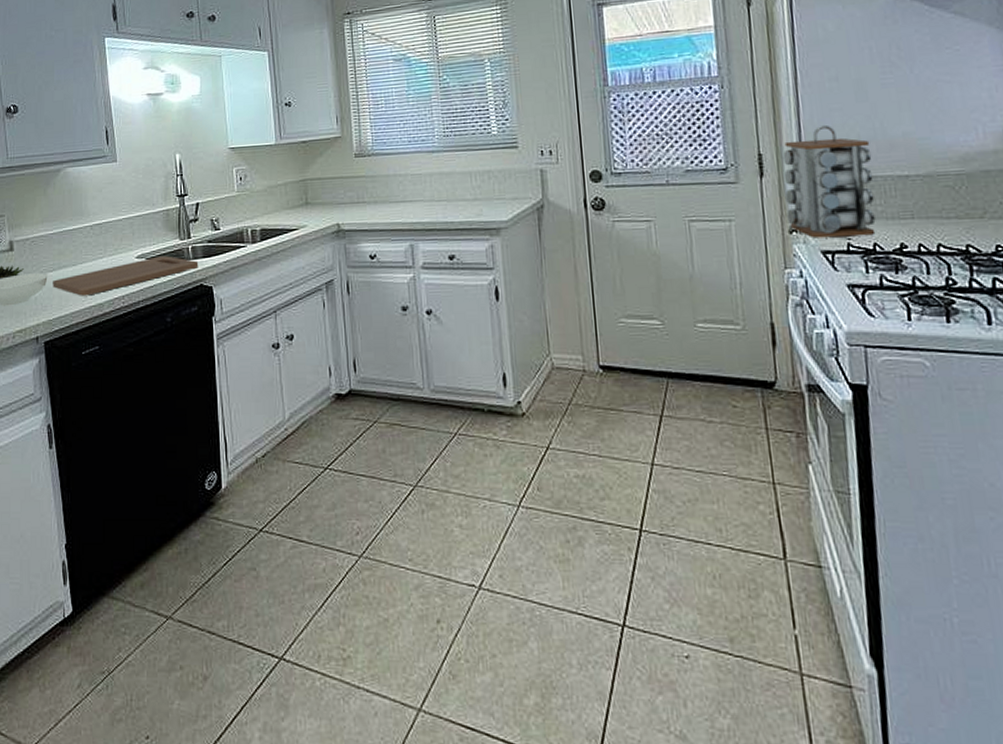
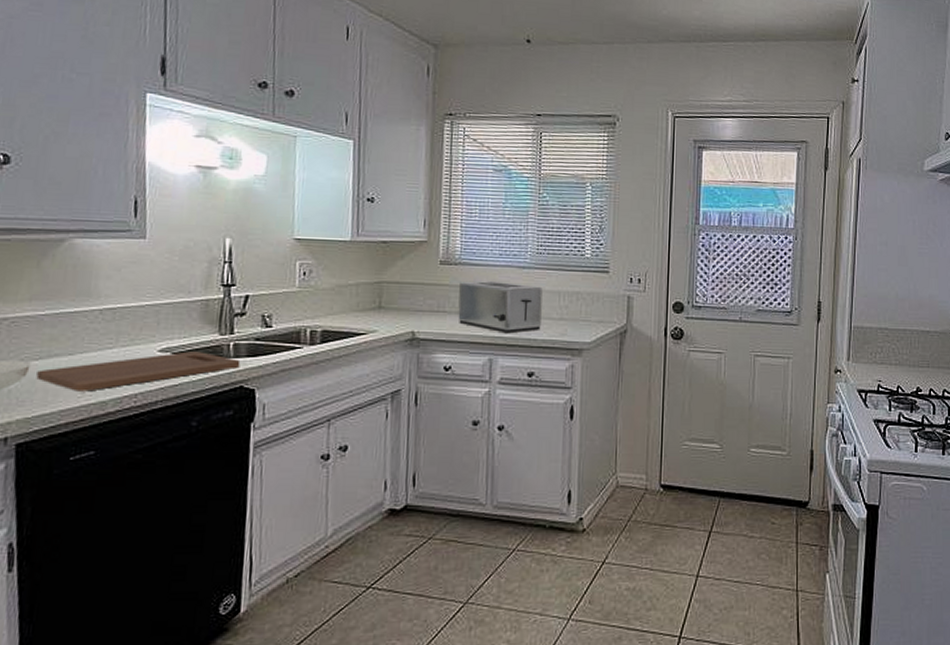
toaster: none [374,167,456,219] -> present [458,280,543,334]
spice rack: present [782,124,876,239] -> none [834,281,905,380]

